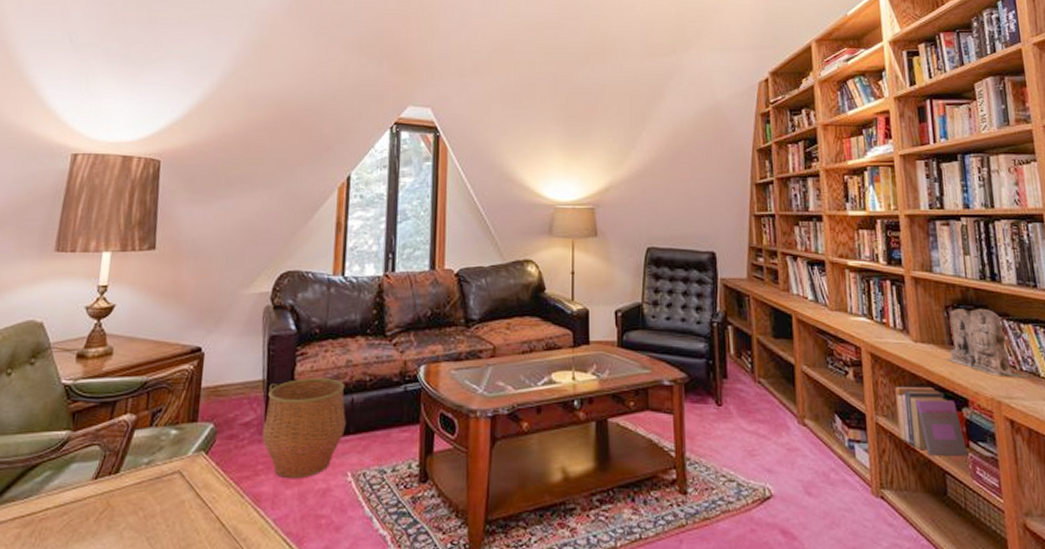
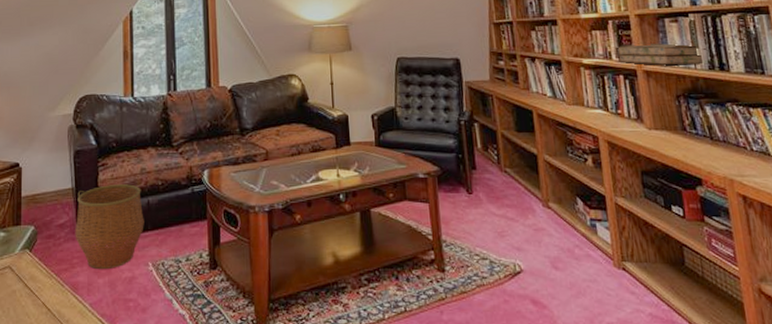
decorative box: none [886,246,975,274] -> present [618,43,704,66]
books: present [895,387,969,456] -> none [631,170,704,231]
bookend: present [945,309,1030,378] -> none [678,96,760,158]

